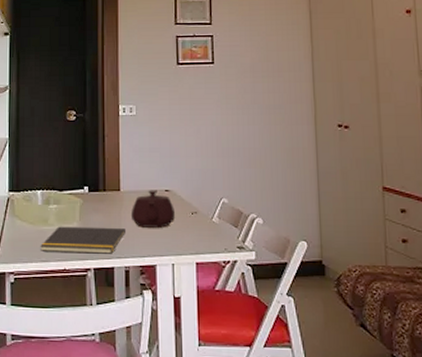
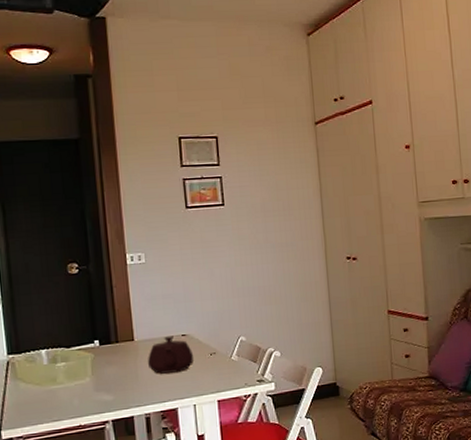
notepad: present [40,226,125,254] -> none [50,377,143,411]

